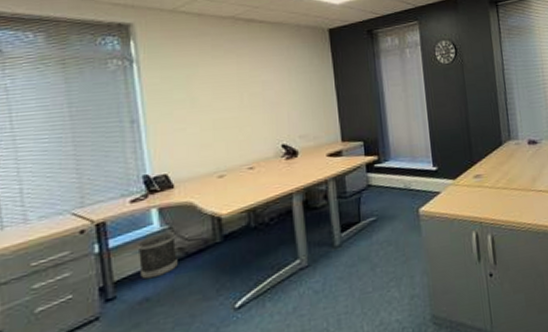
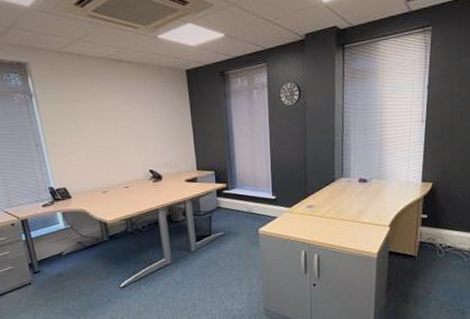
wastebasket: present [137,232,178,280] -> none [50,230,79,261]

